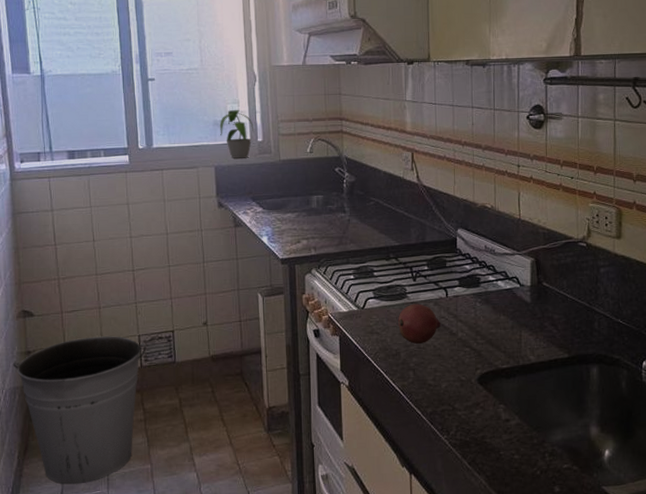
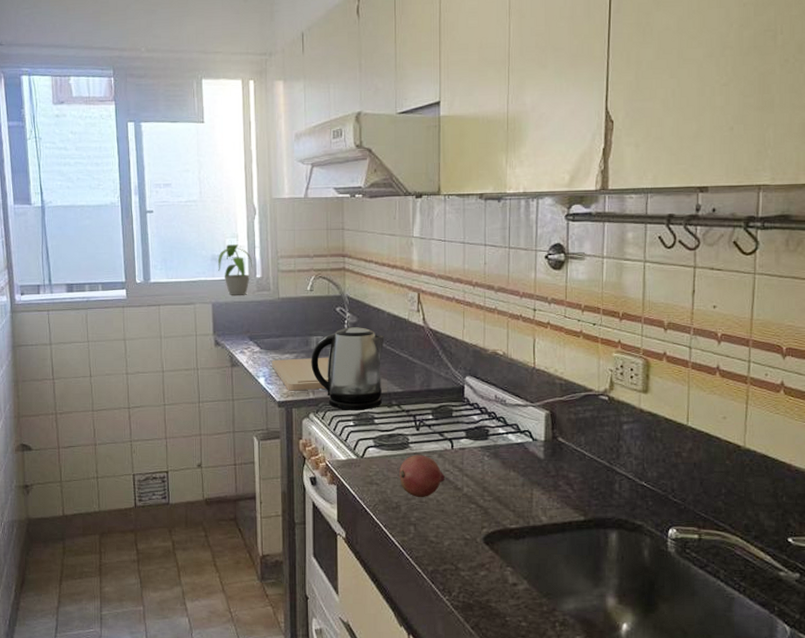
bucket: present [12,336,147,484] -> none [11,473,141,620]
cutting board: none [274,215,330,248] -> present [272,357,329,391]
kettle: none [312,186,381,265] -> present [311,327,385,410]

